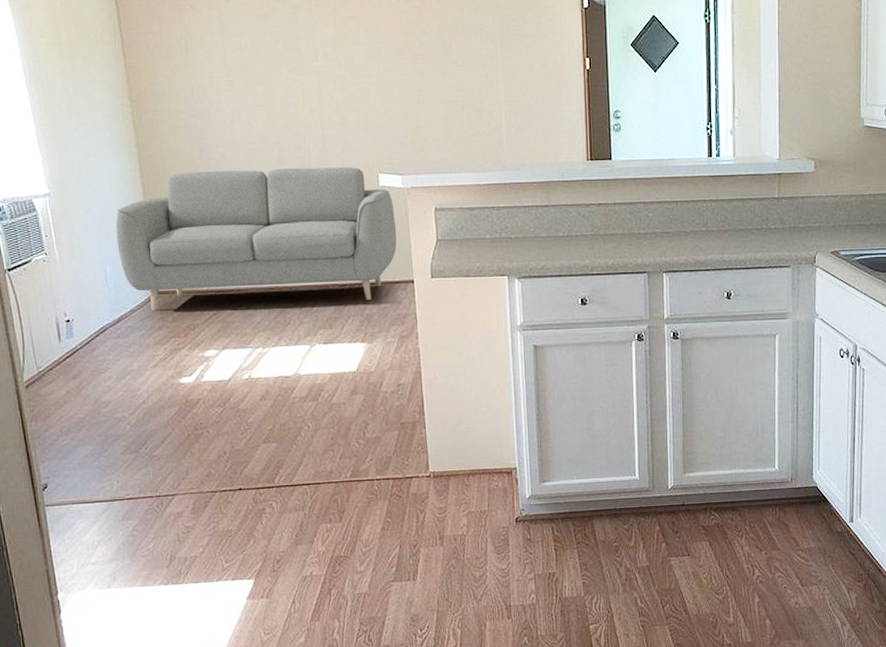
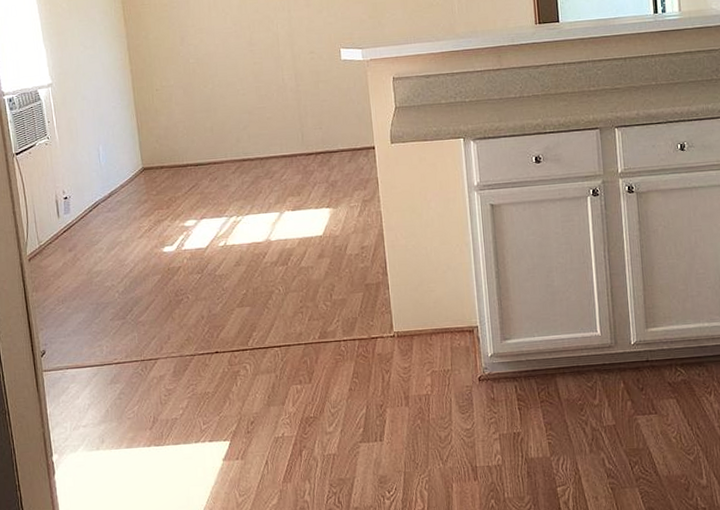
sofa: present [115,167,397,311] -> none [108,44,359,186]

